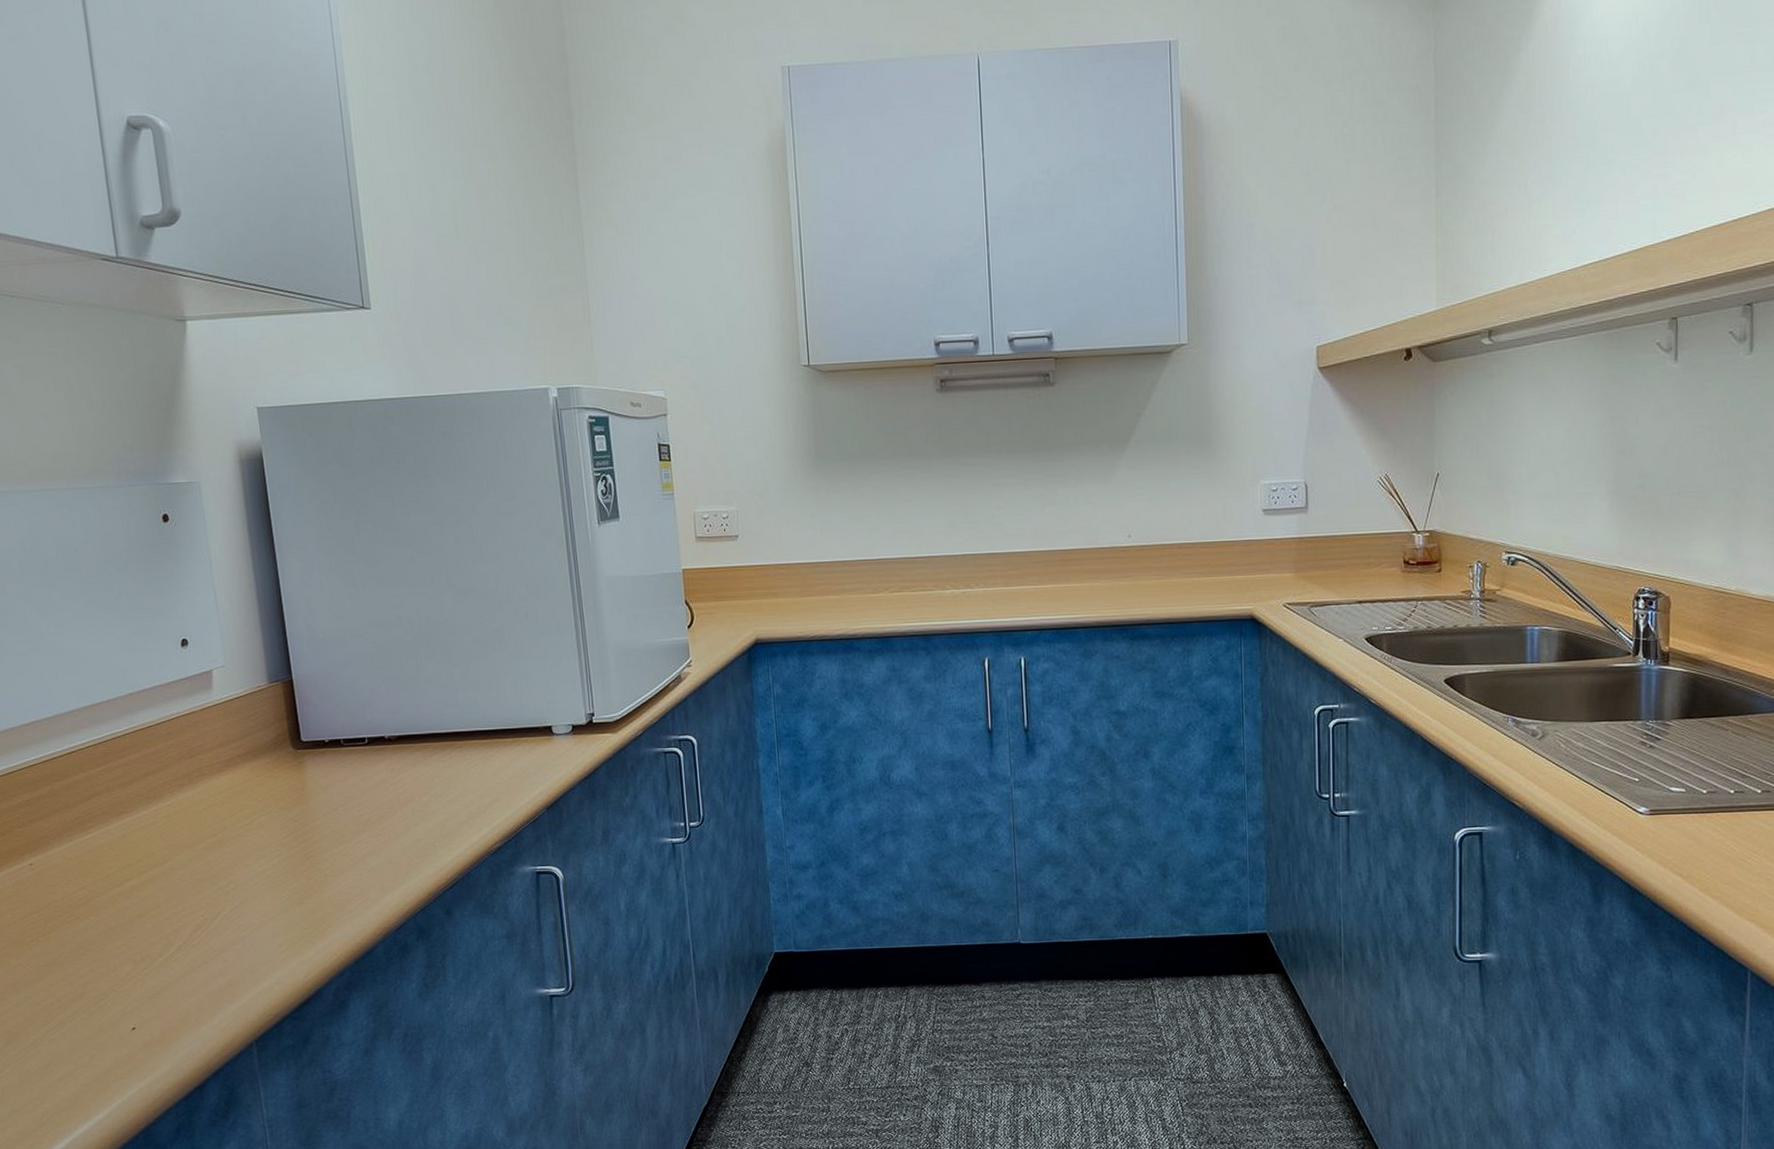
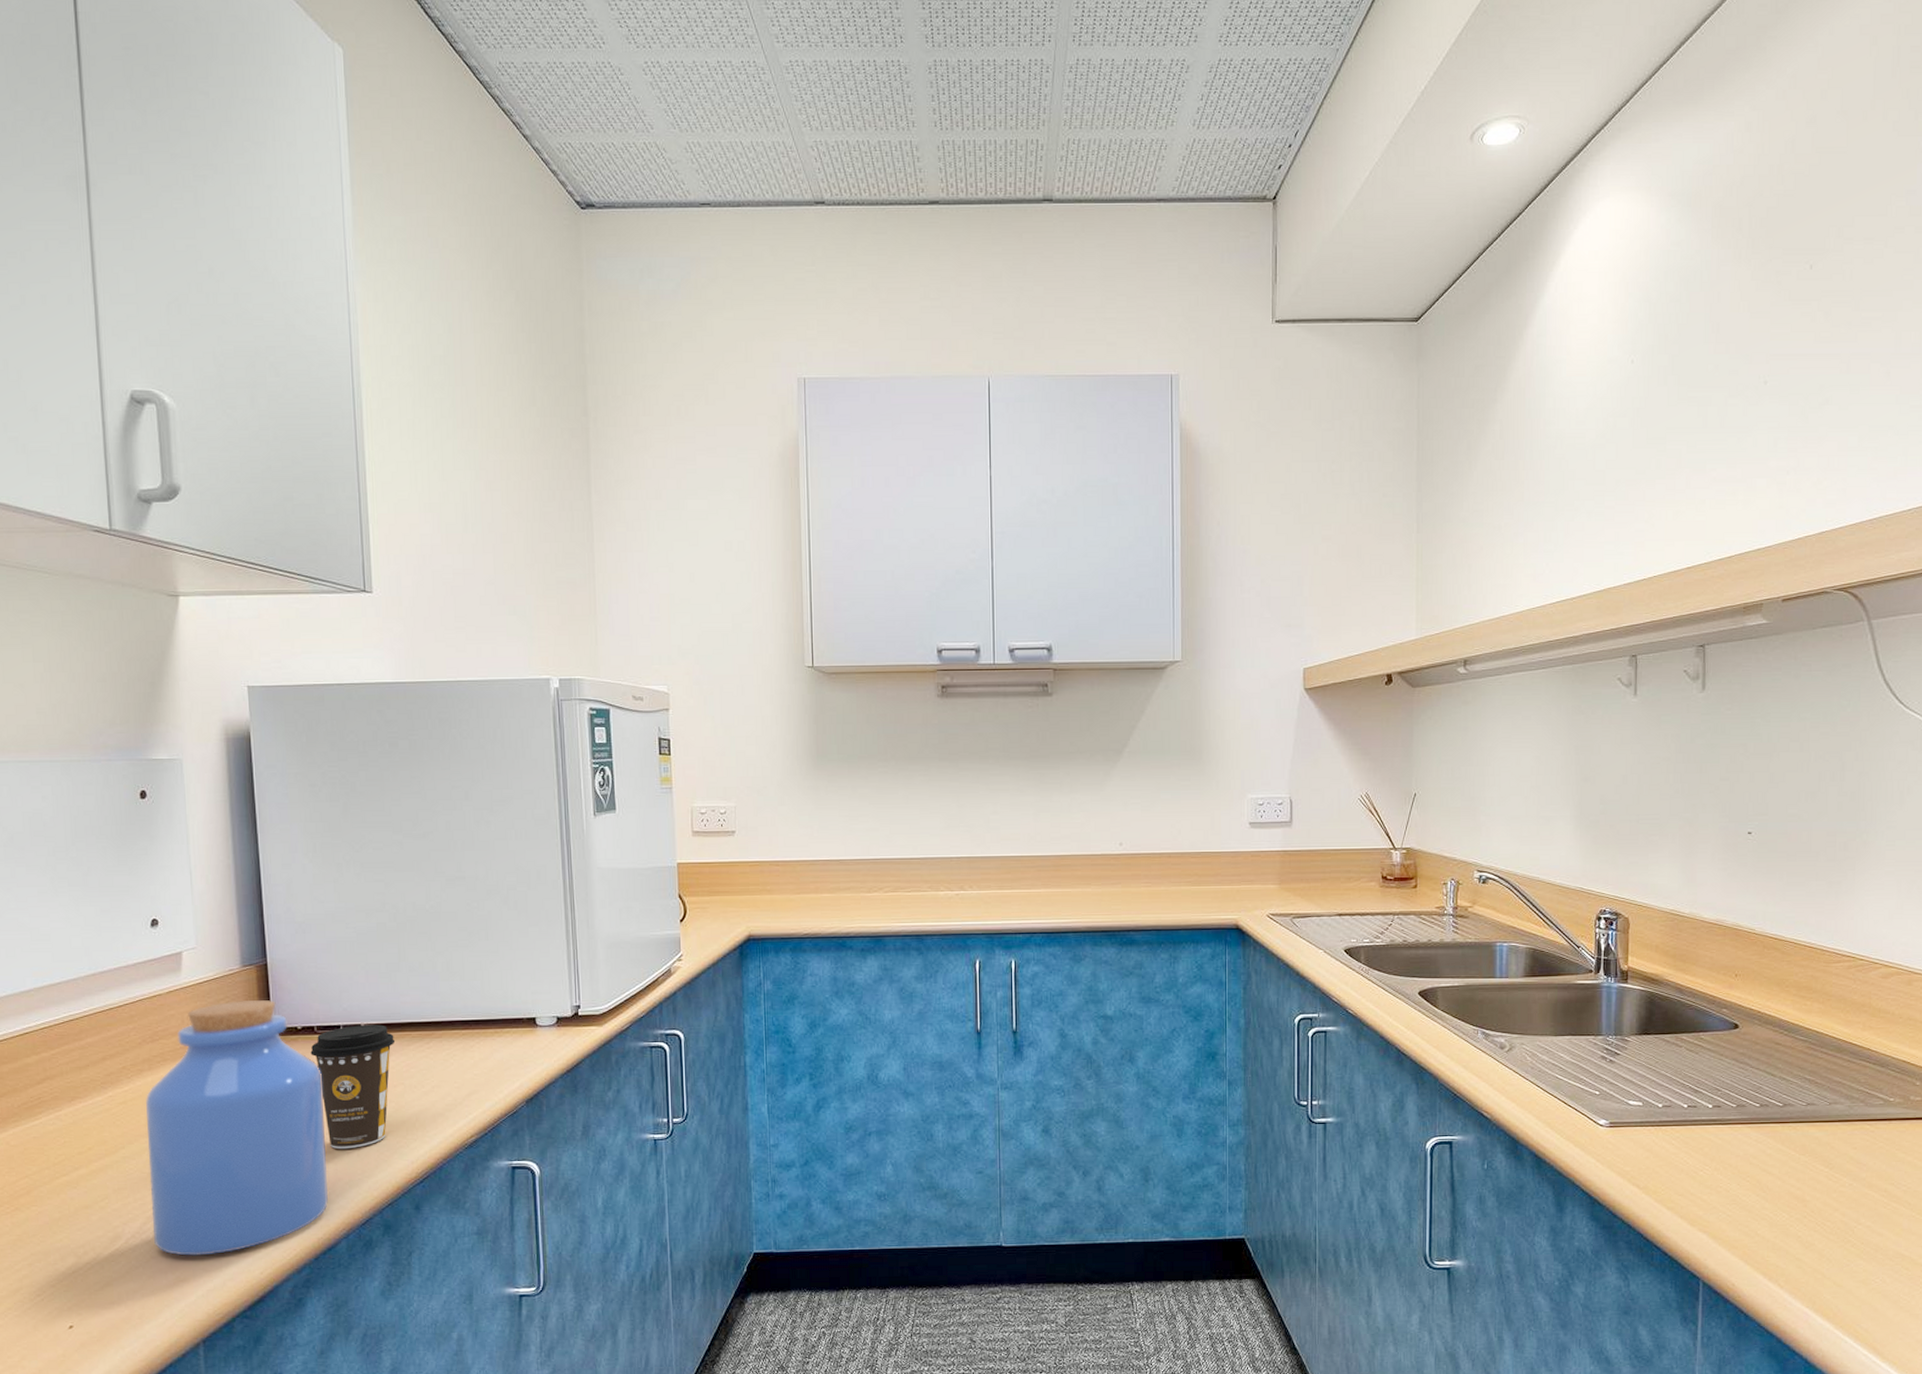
jar: none [188,715,364,961] -> present [145,1000,328,1256]
coffee cup: none [338,736,419,857] -> present [310,1025,396,1148]

